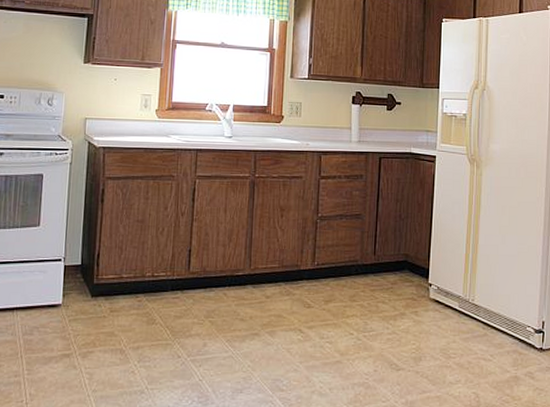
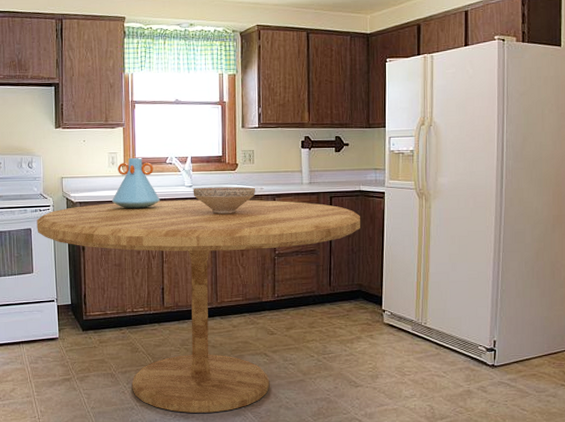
dining table: none [49,150,410,399] -> present [36,199,360,413]
vase: none [141,102,195,159] -> present [112,158,160,209]
decorative bowl: none [232,139,302,171] -> present [193,186,256,215]

